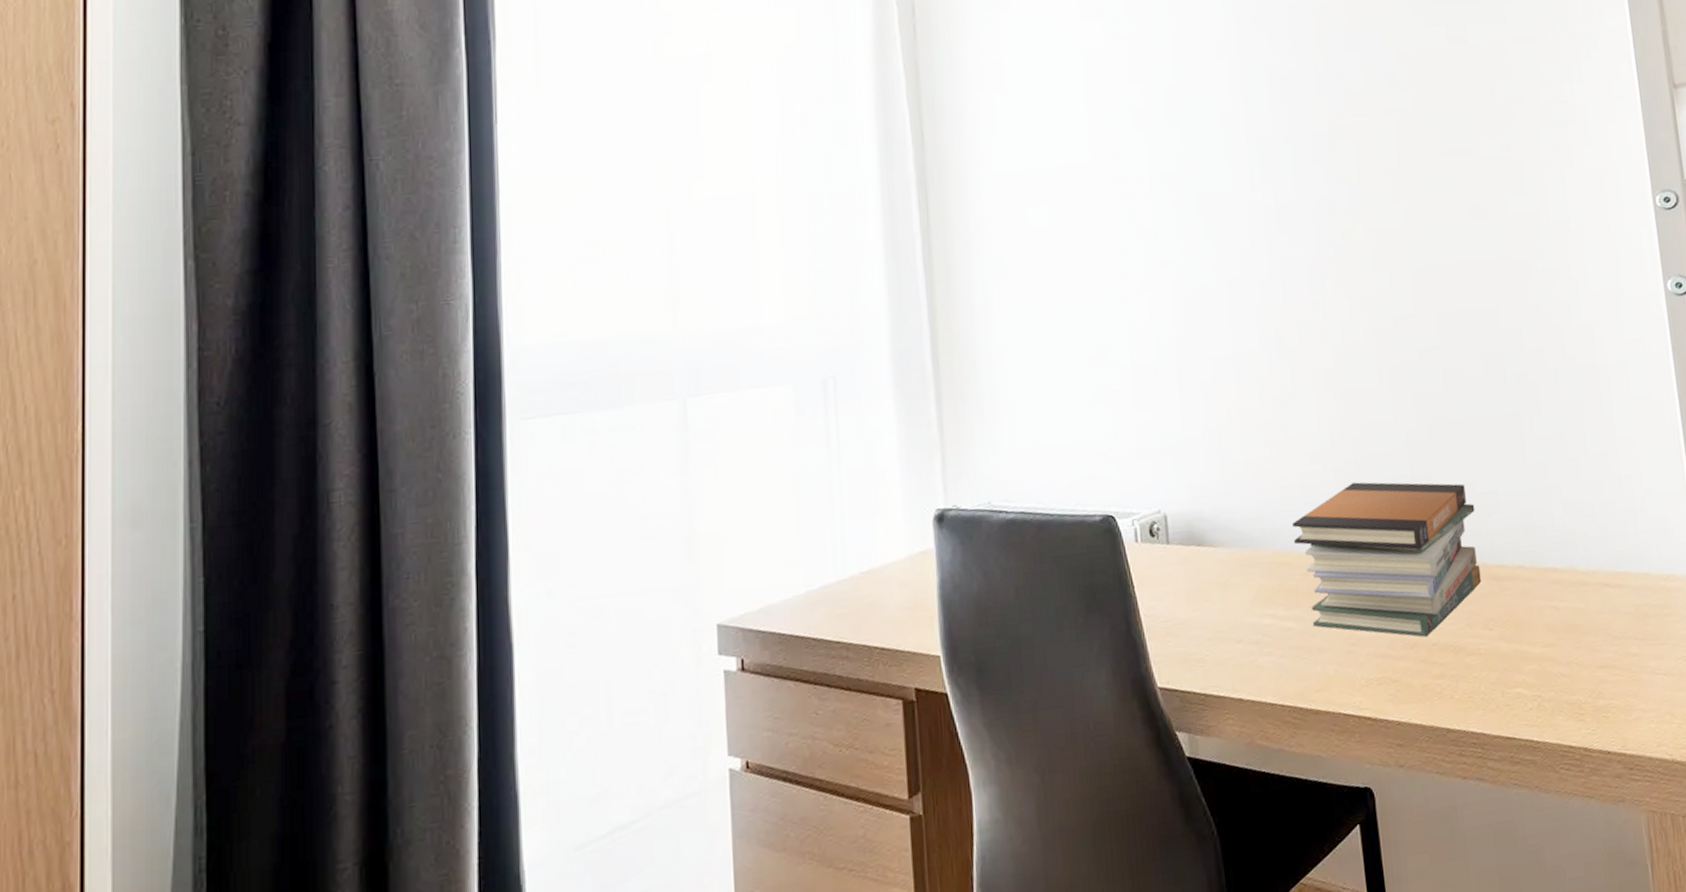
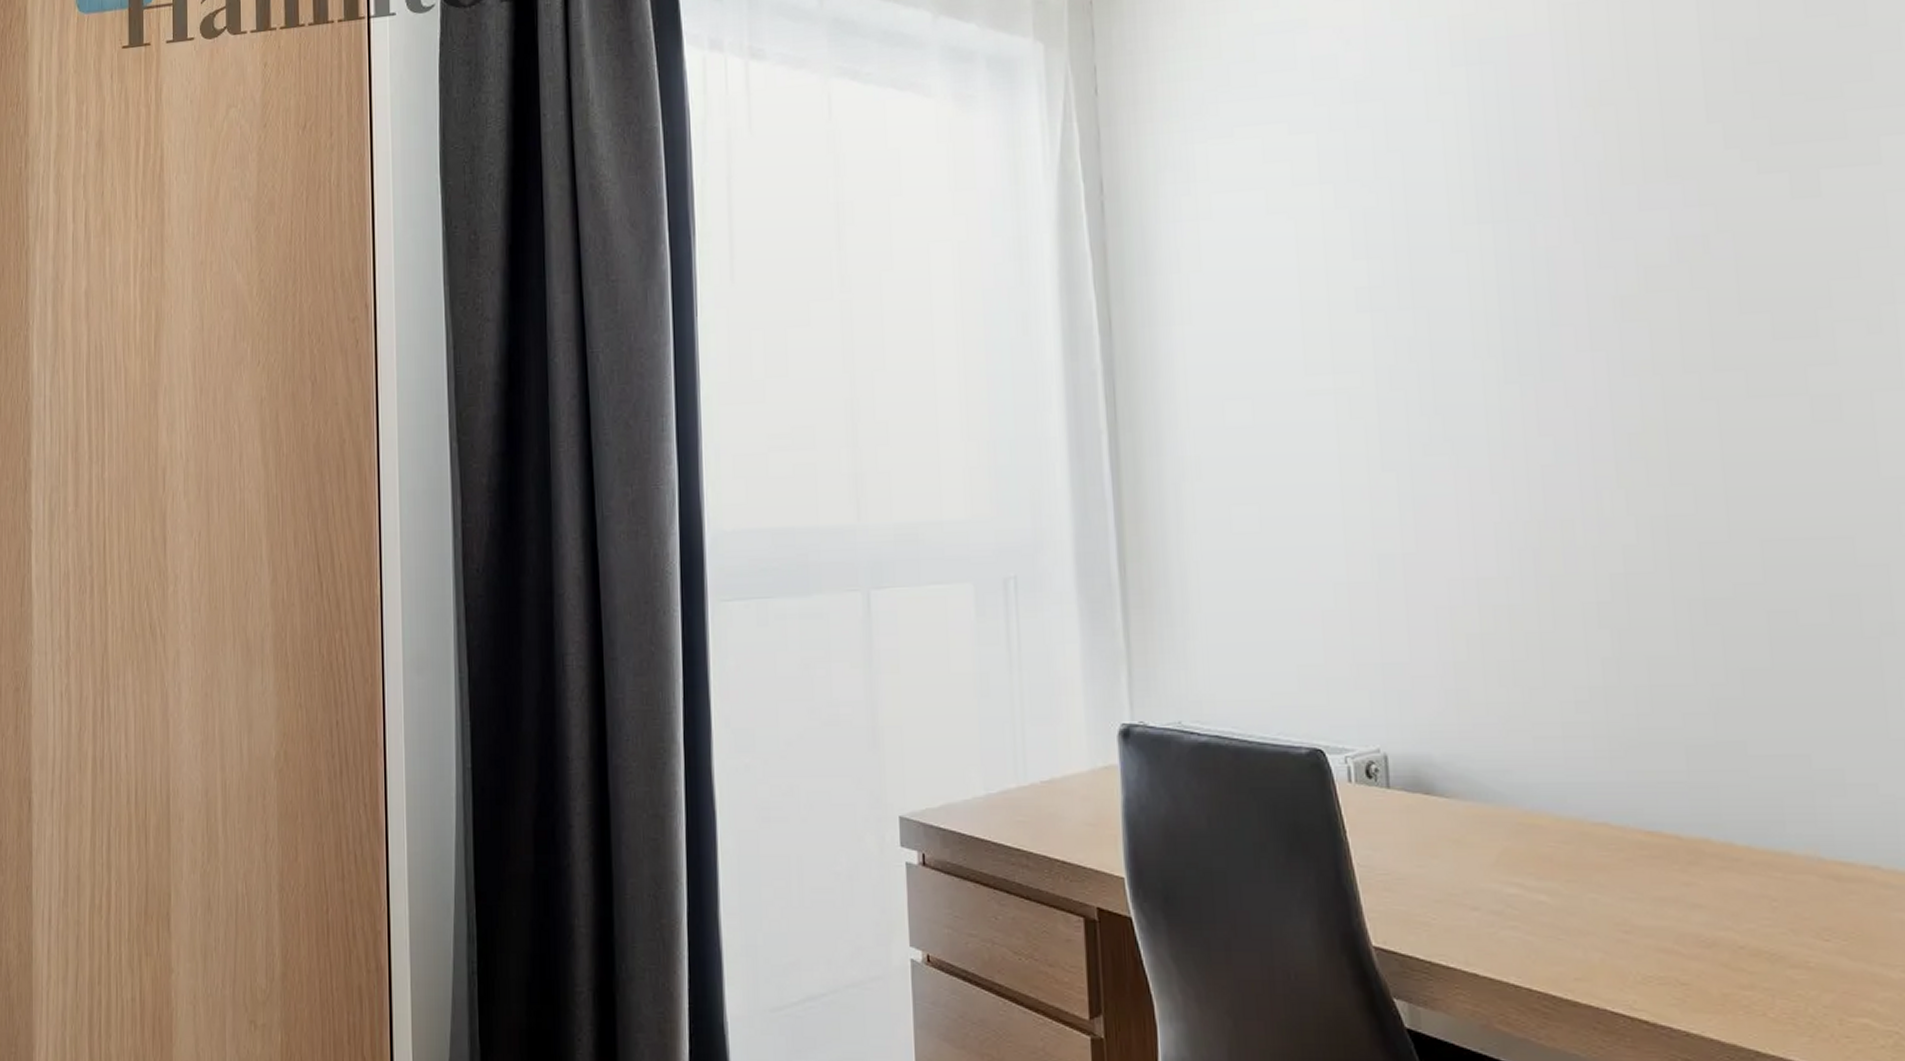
book stack: present [1292,482,1482,638] -> none [1549,740,1815,937]

